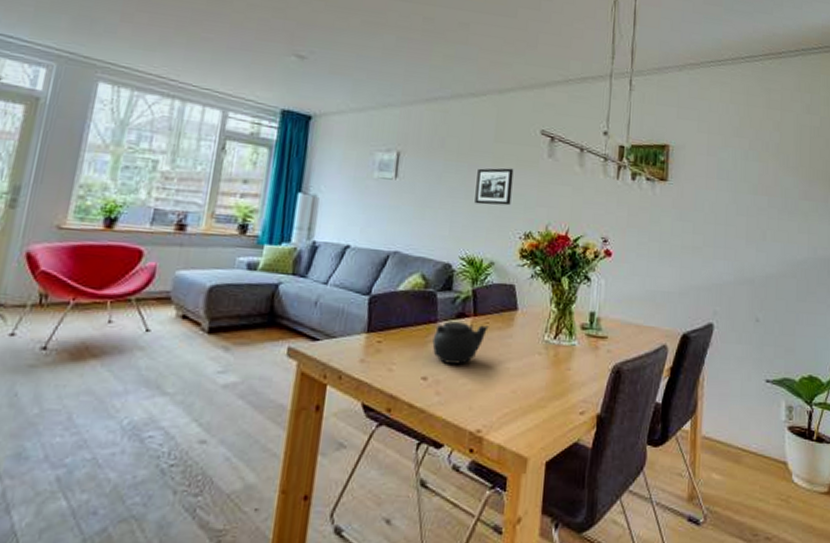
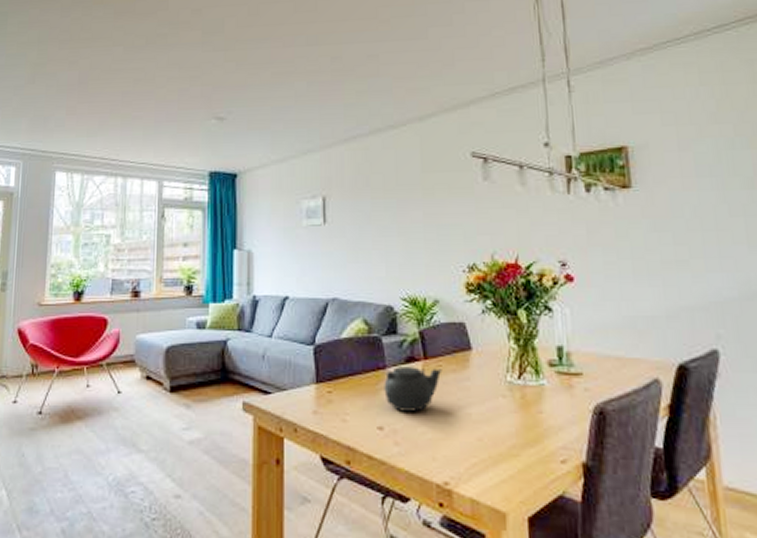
picture frame: present [474,168,514,206] -> none [408,198,448,240]

